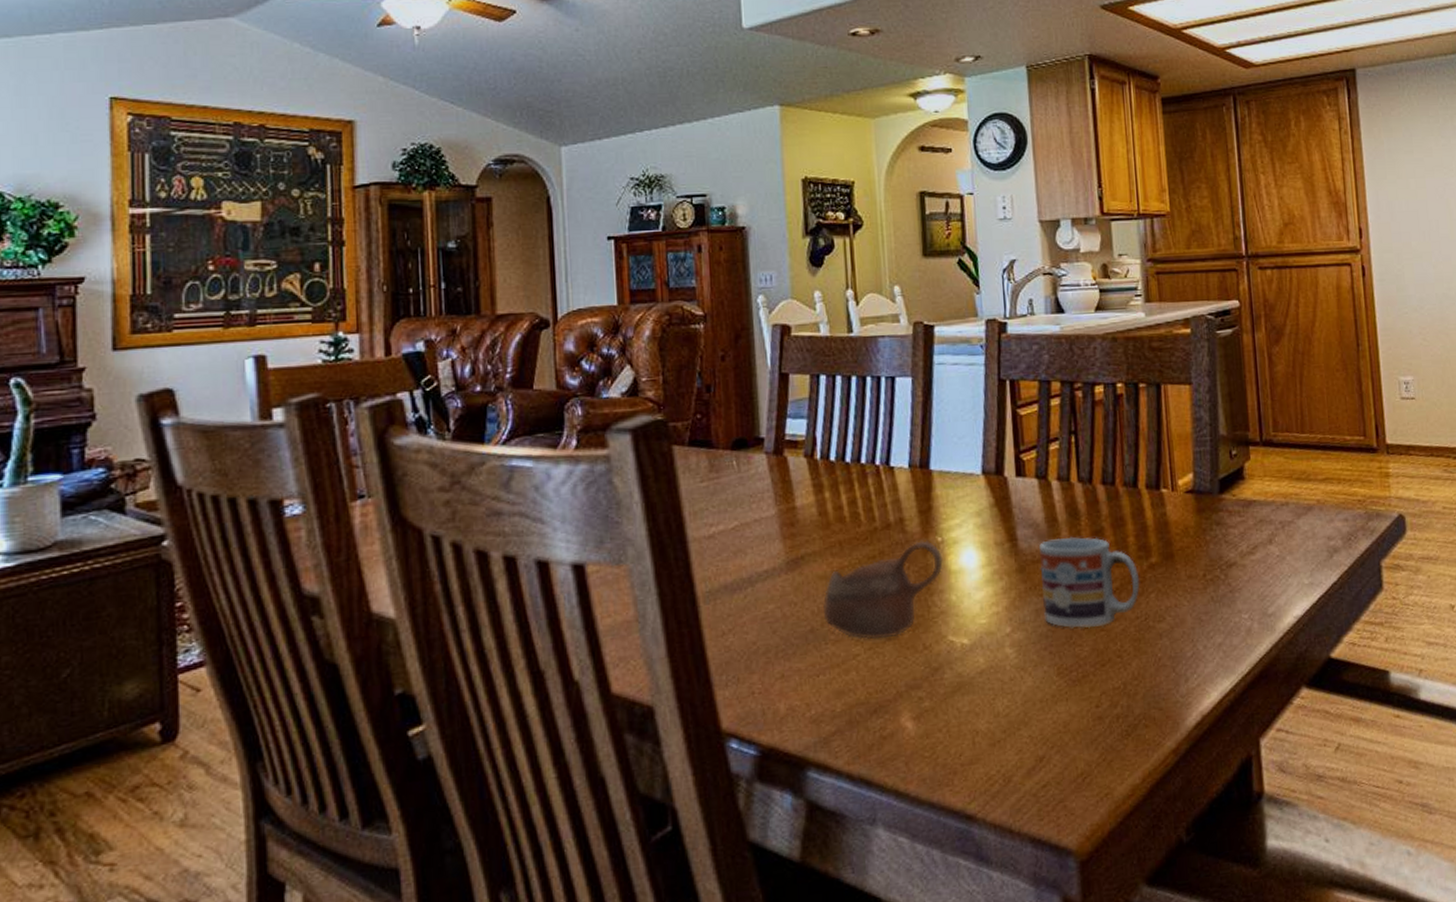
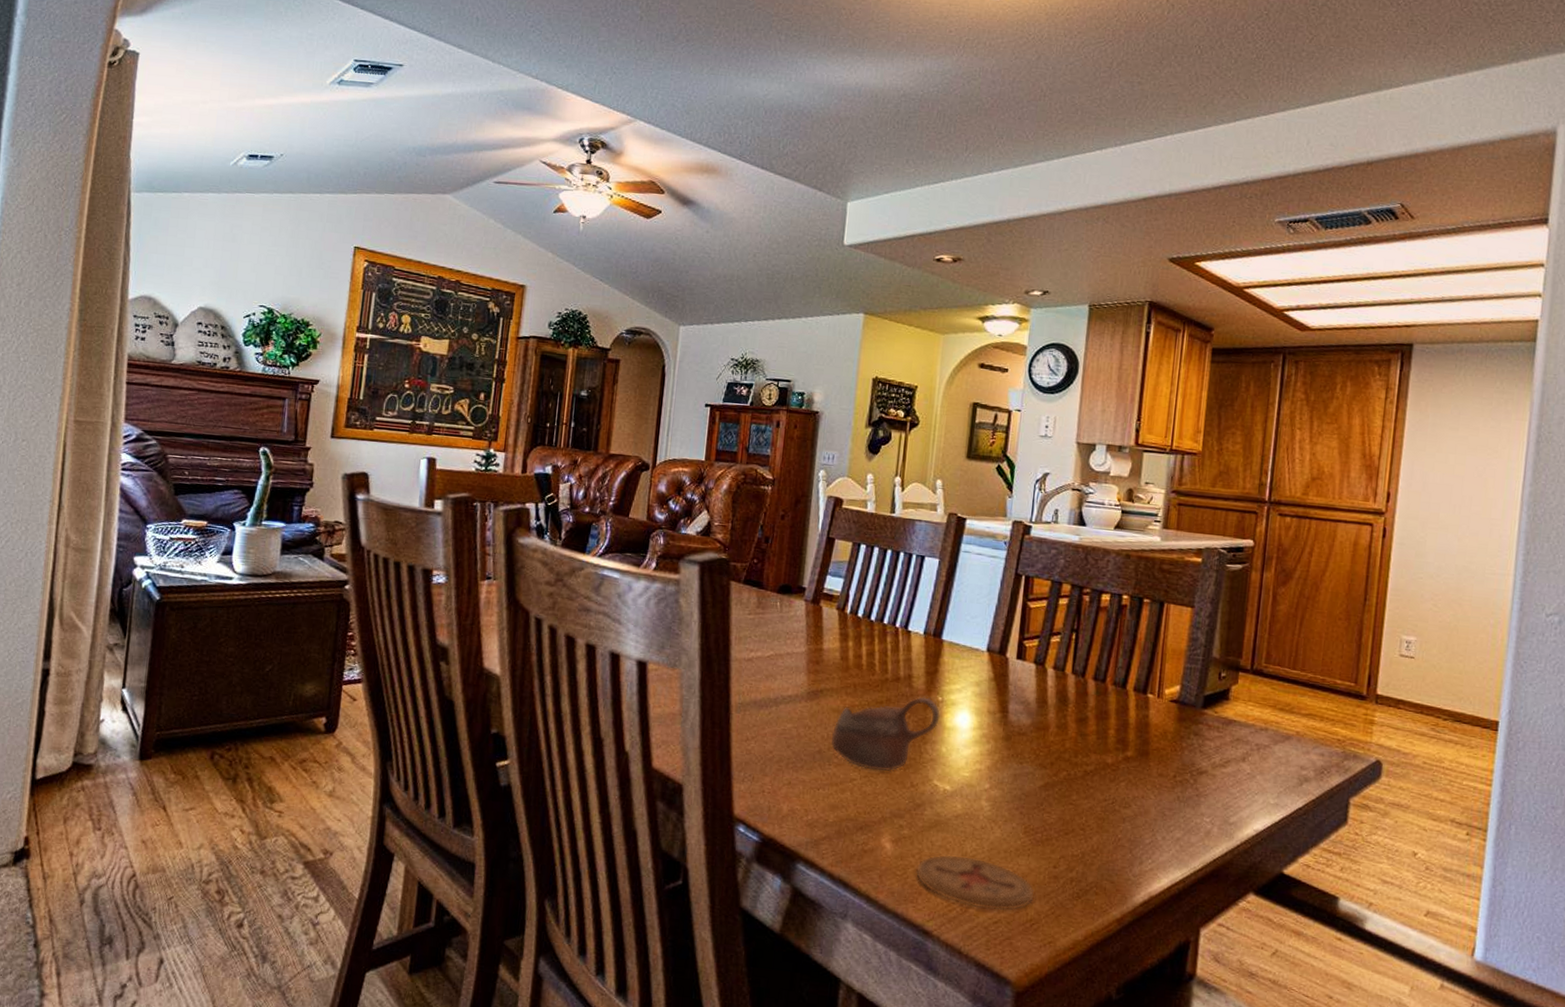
coaster: none [945,715,1082,776] -> present [915,854,1035,911]
cup: present [1038,536,1140,629] -> none [1021,718,1114,801]

